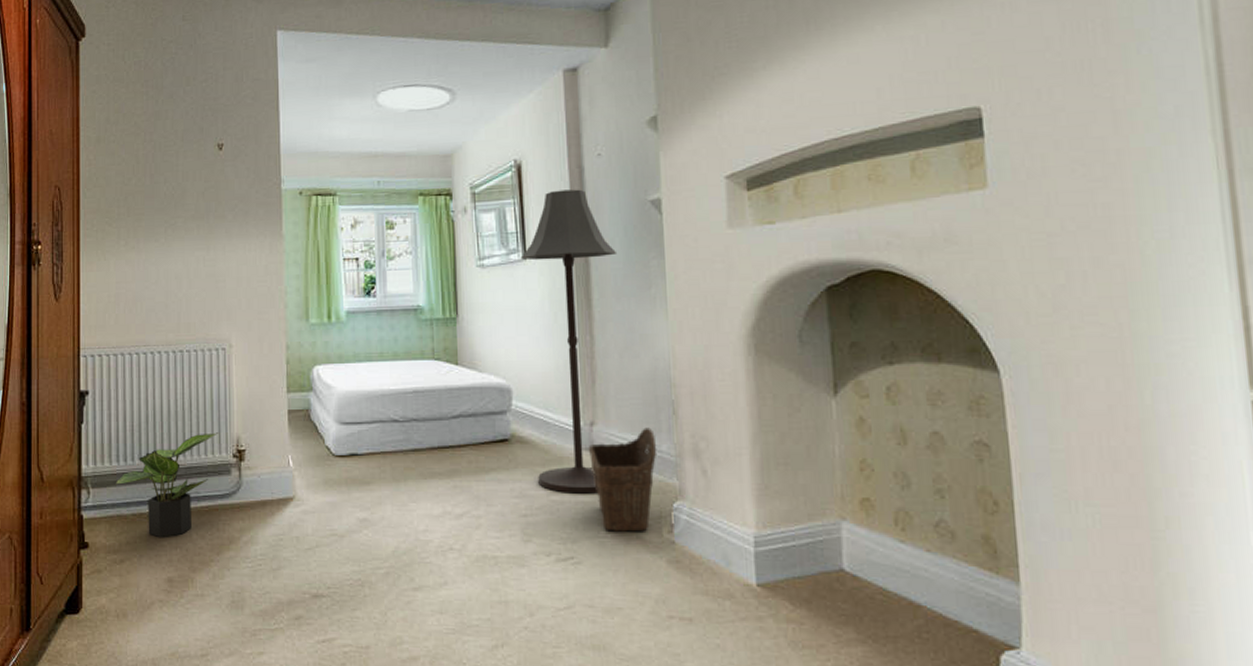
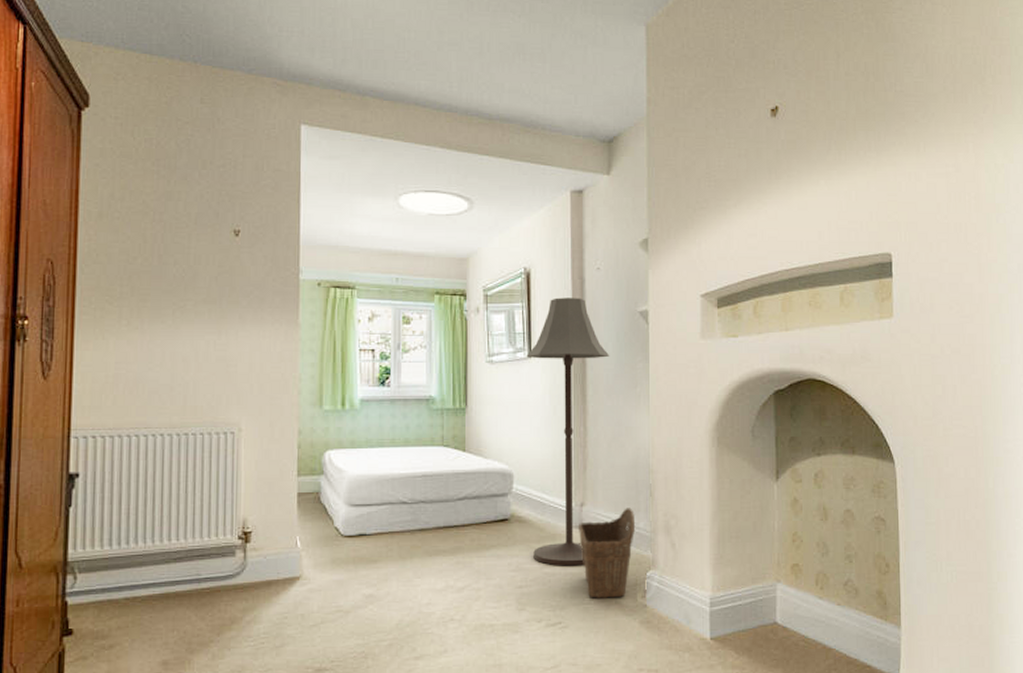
potted plant: present [114,432,219,538] -> none [105,515,224,622]

